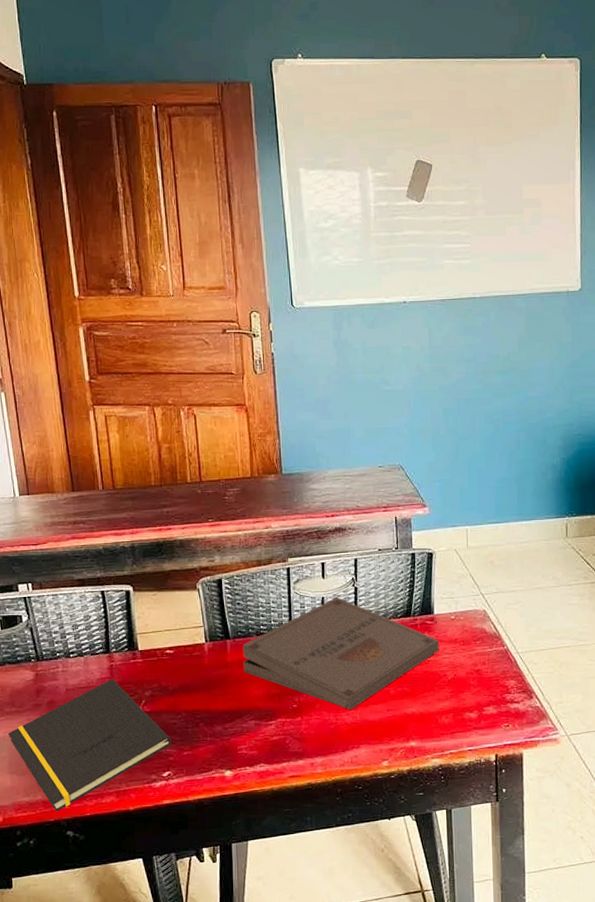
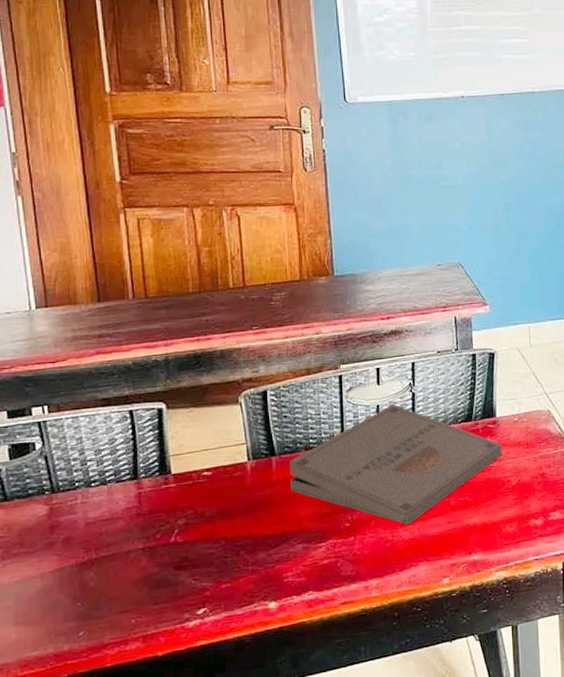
notepad: present [8,679,172,812] -> none [15,508,208,666]

